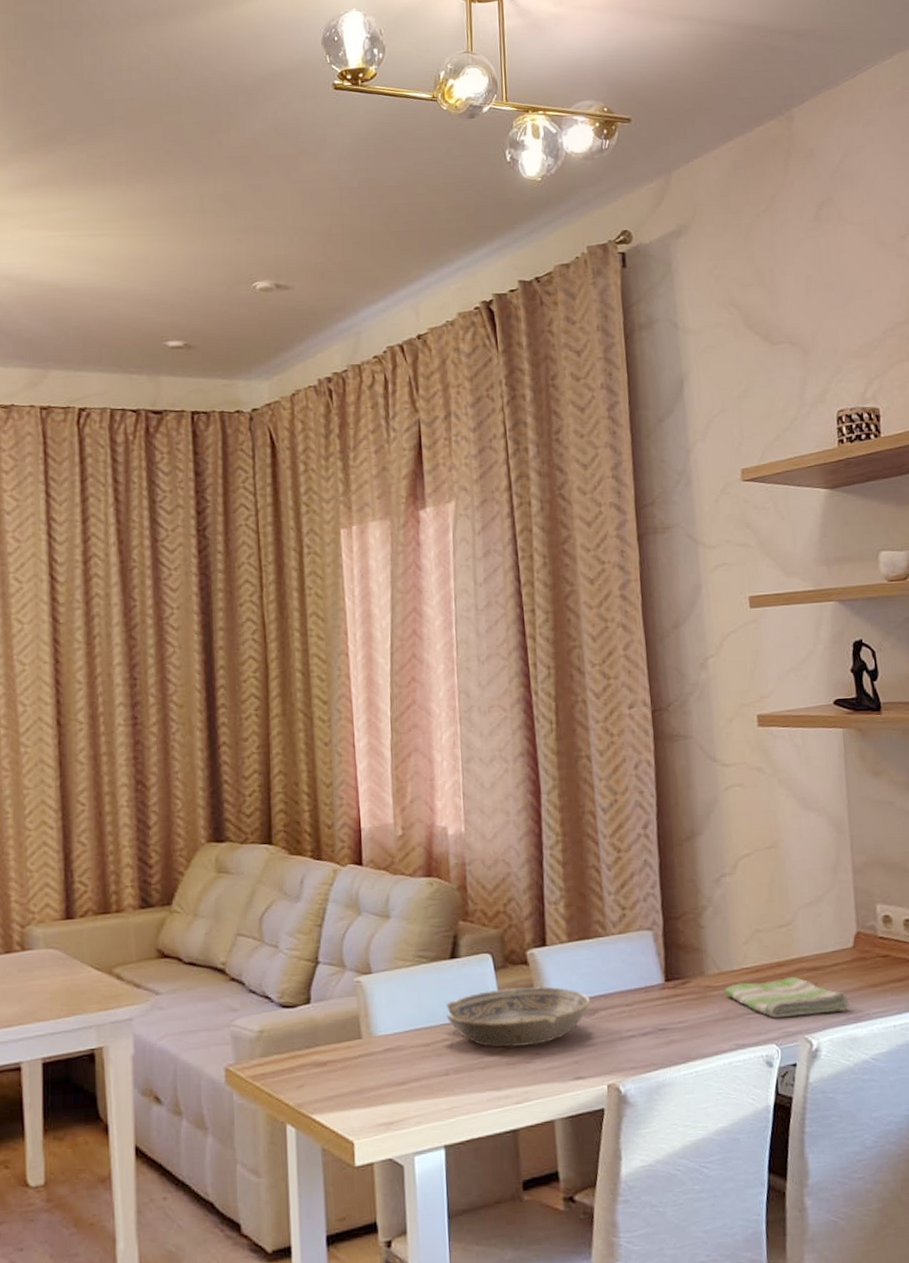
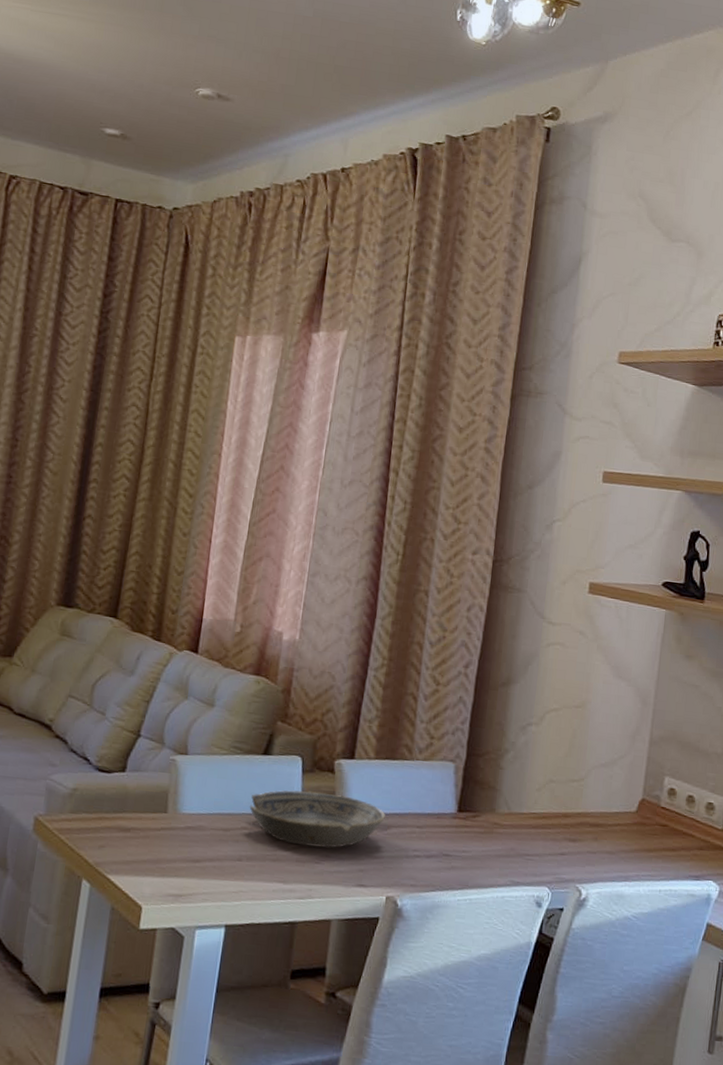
dish towel: present [724,976,850,1019] -> none [510,825,623,870]

